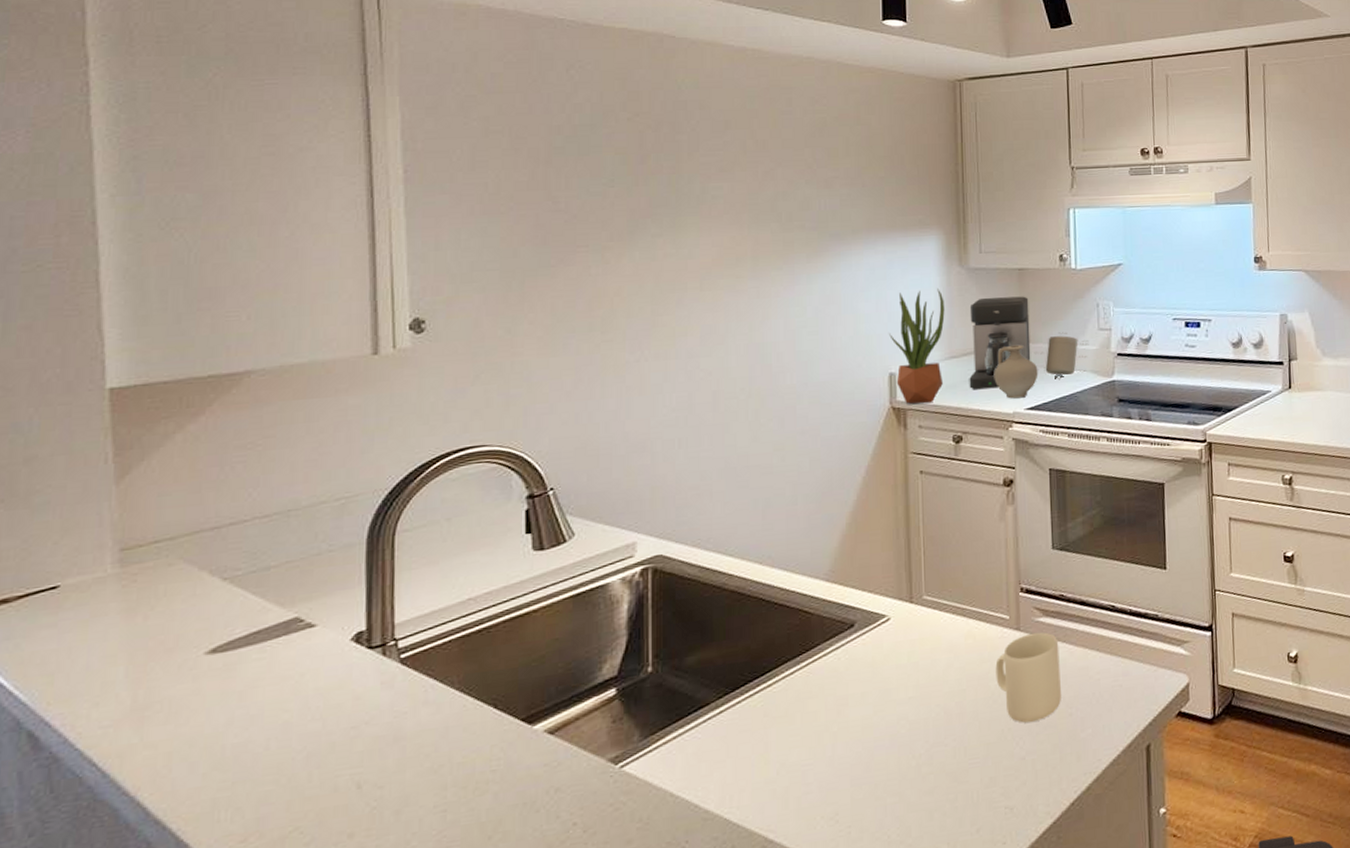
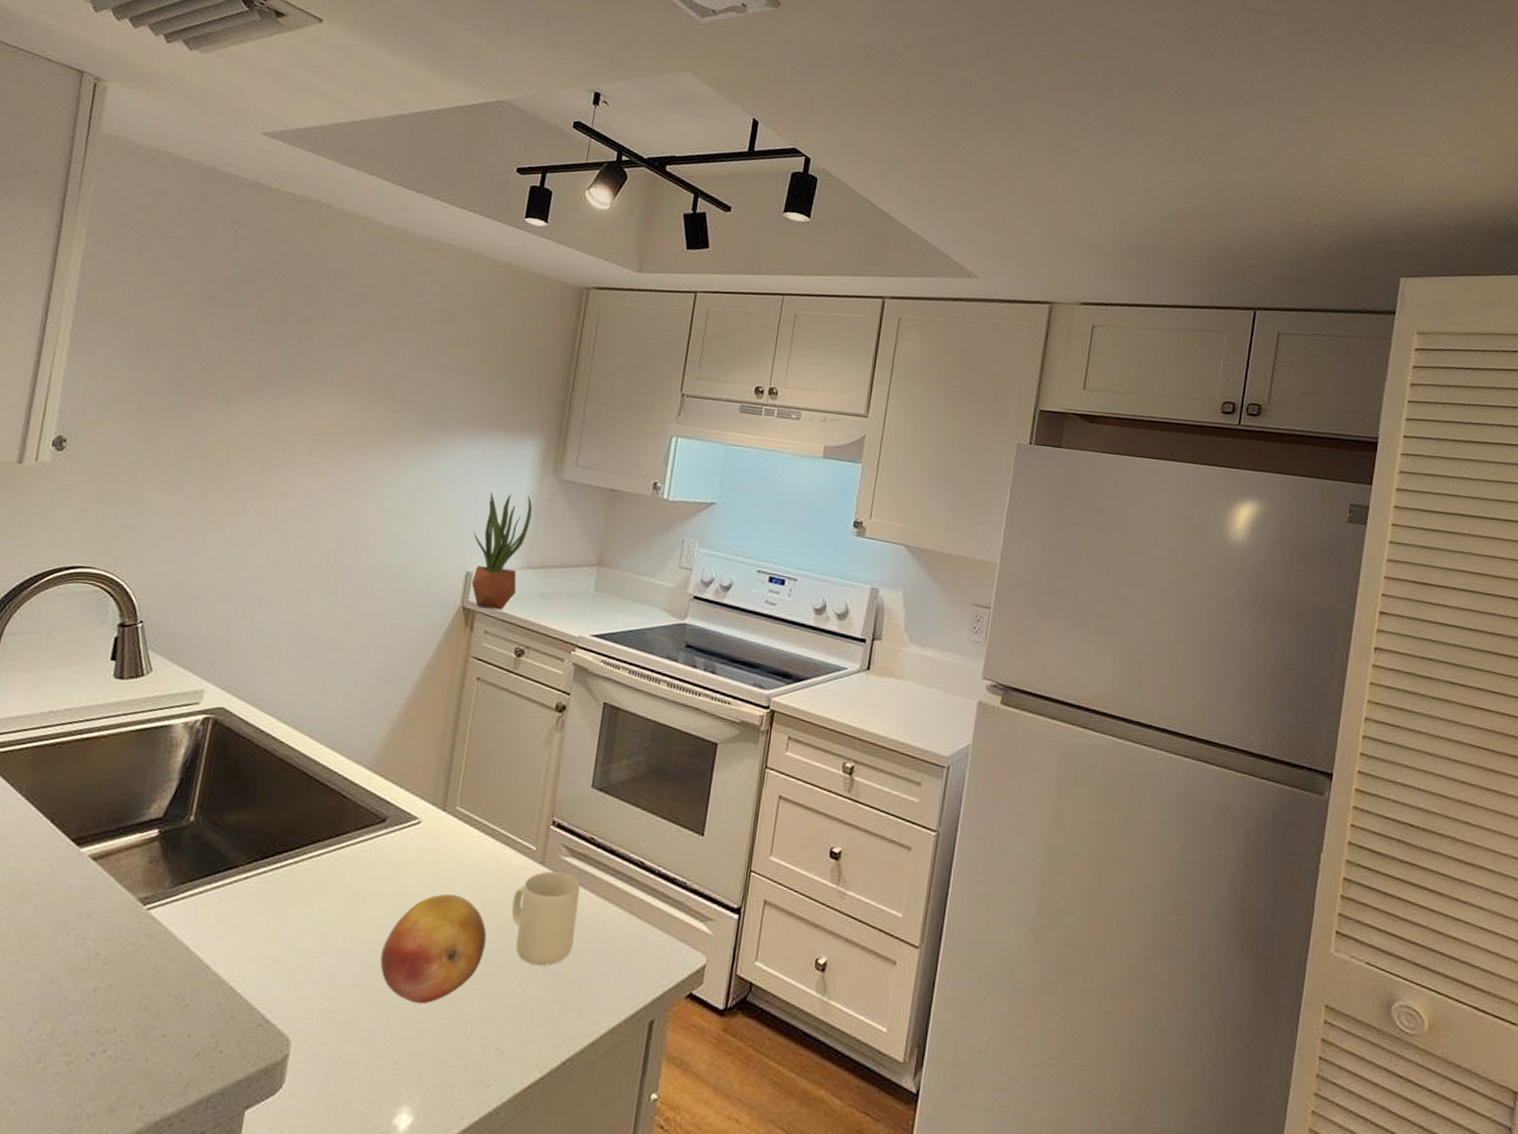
fruit: none [874,677,977,787] -> present [380,894,487,1004]
coffee maker: present [969,296,1031,390] -> none [540,512,615,608]
ceramic jug: present [993,344,1038,399] -> none [566,566,612,623]
canister: present [1034,332,1089,379] -> none [610,562,668,611]

